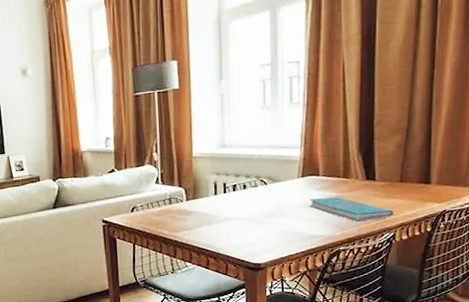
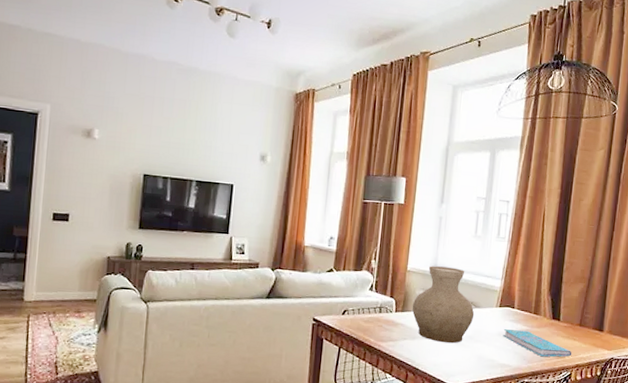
vase: none [203,144,274,224] -> present [412,266,475,344]

